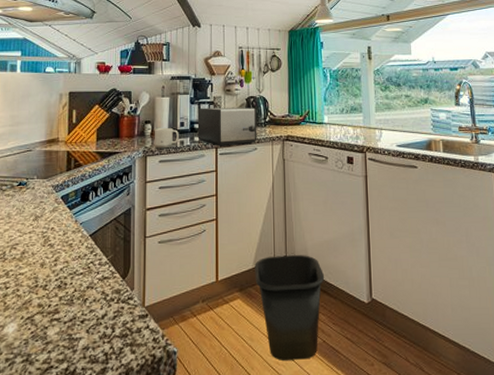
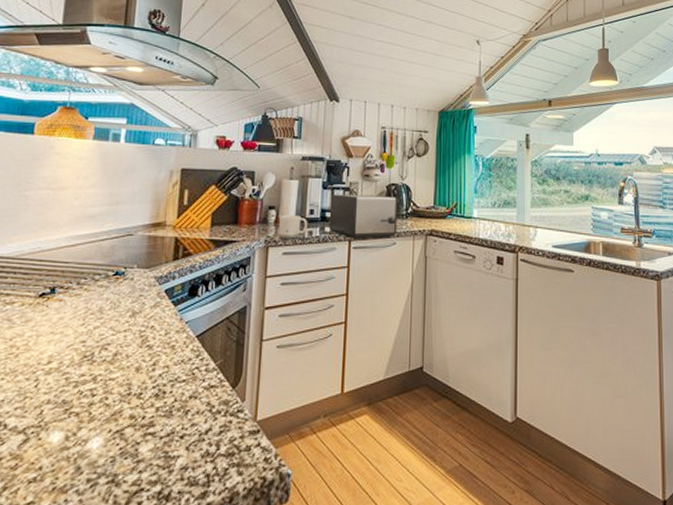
waste bin: present [255,255,325,360] -> none [386,366,465,486]

